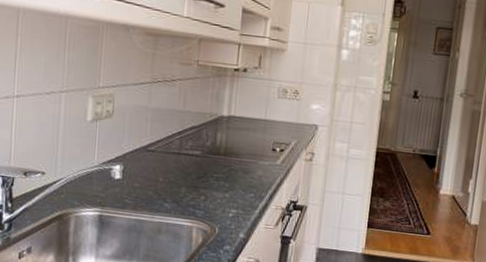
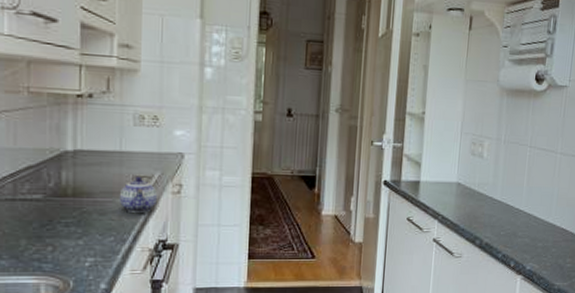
teapot: none [260,142,292,176] -> present [119,176,157,214]

